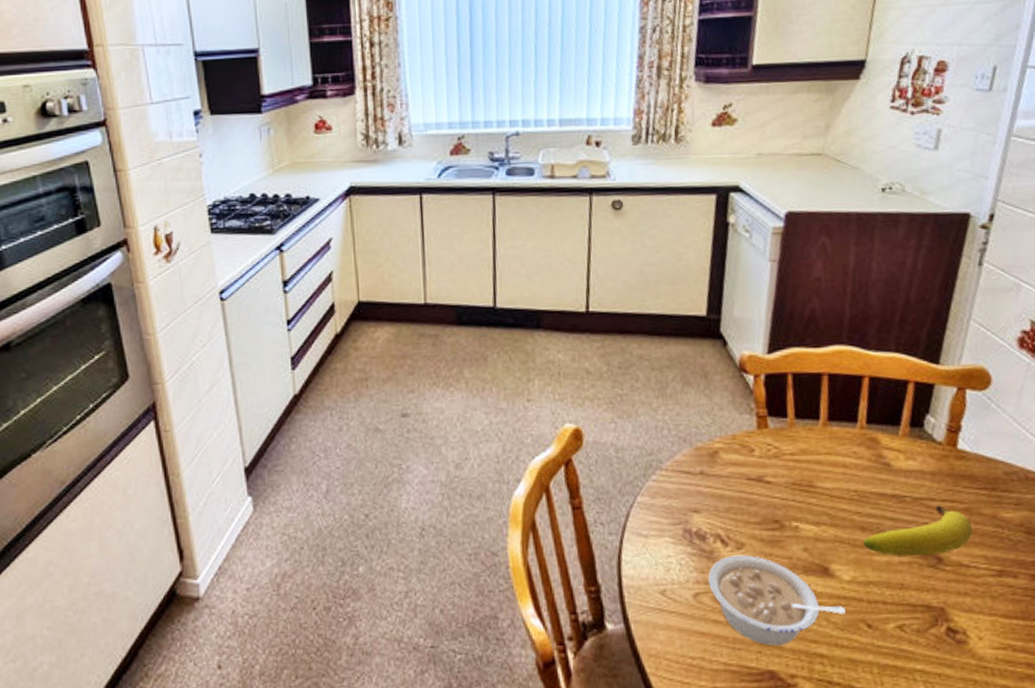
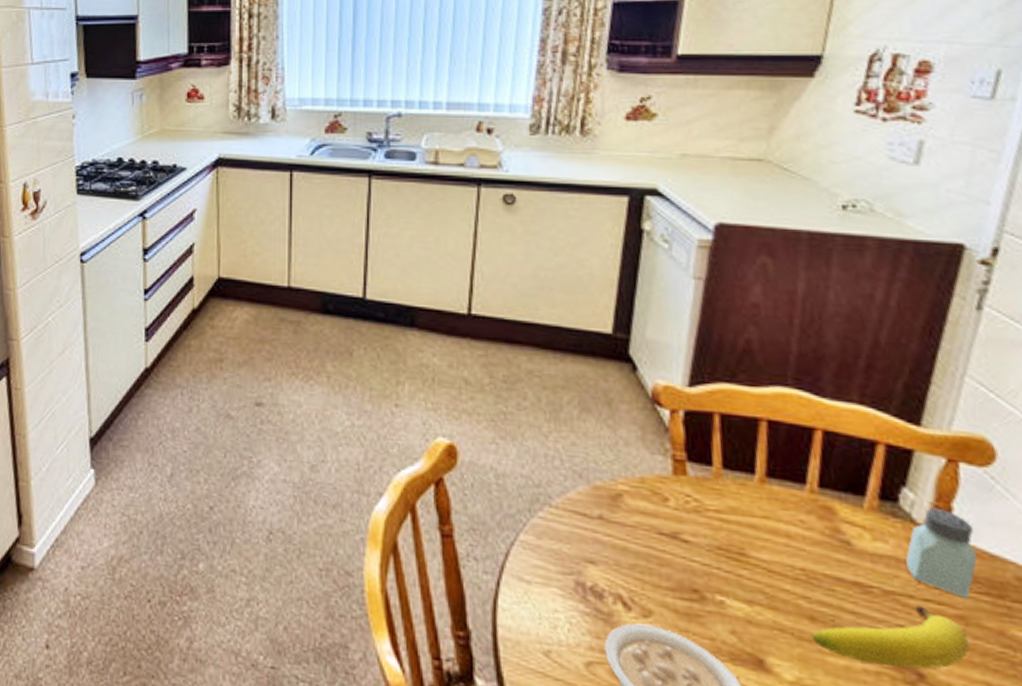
saltshaker: none [929,427,978,495] -> present [906,507,977,600]

